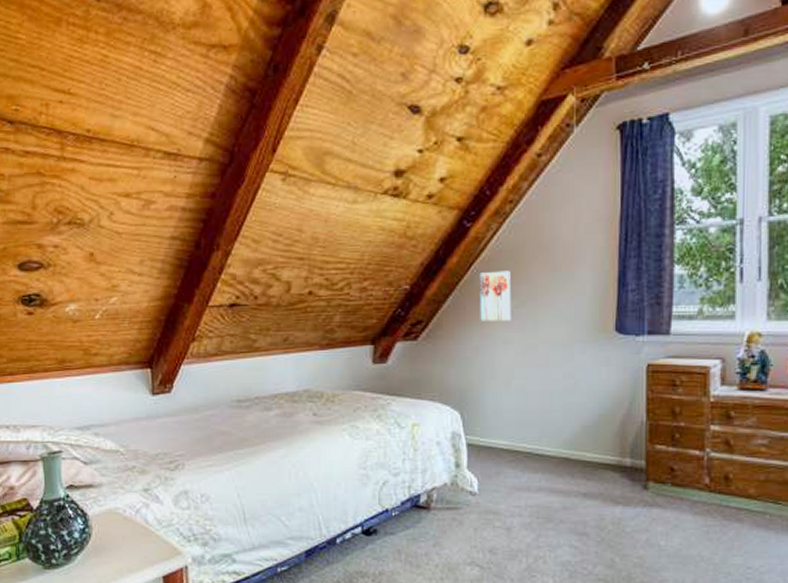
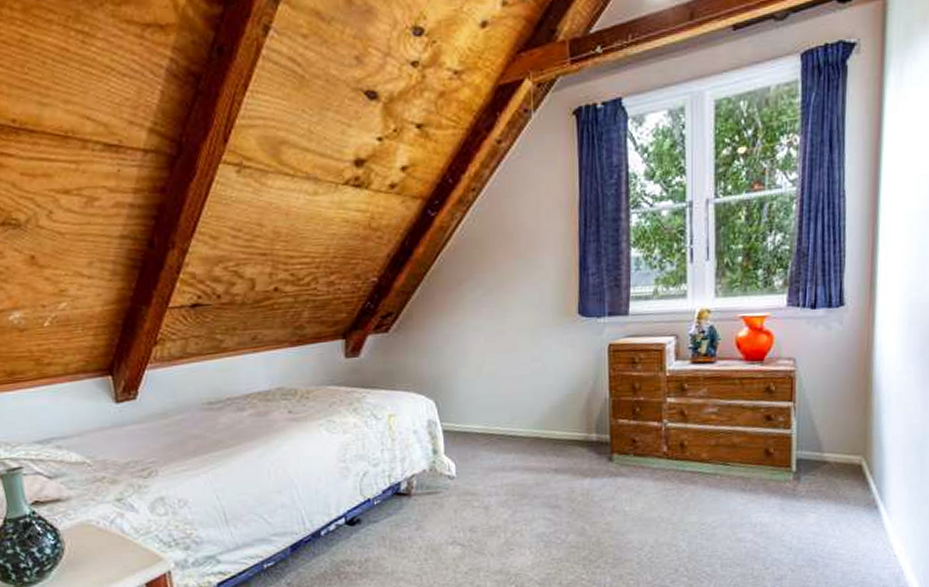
wall art: present [479,270,511,321] -> none [446,259,479,311]

